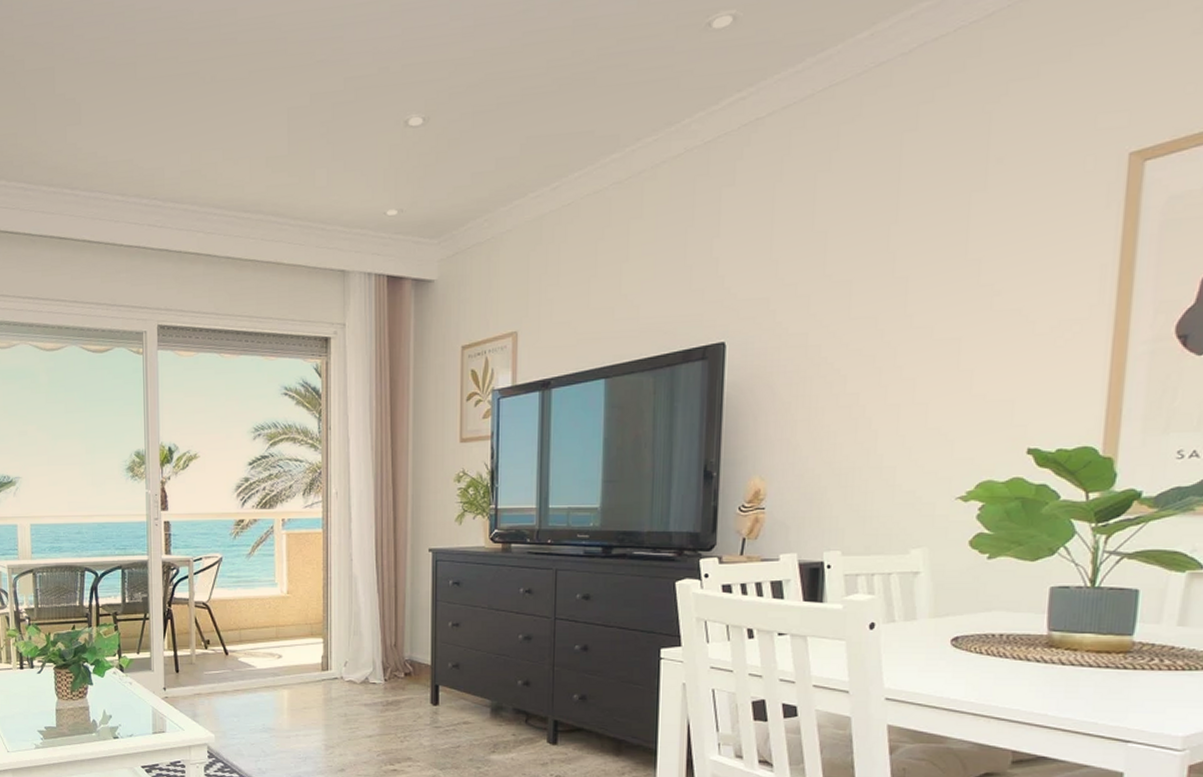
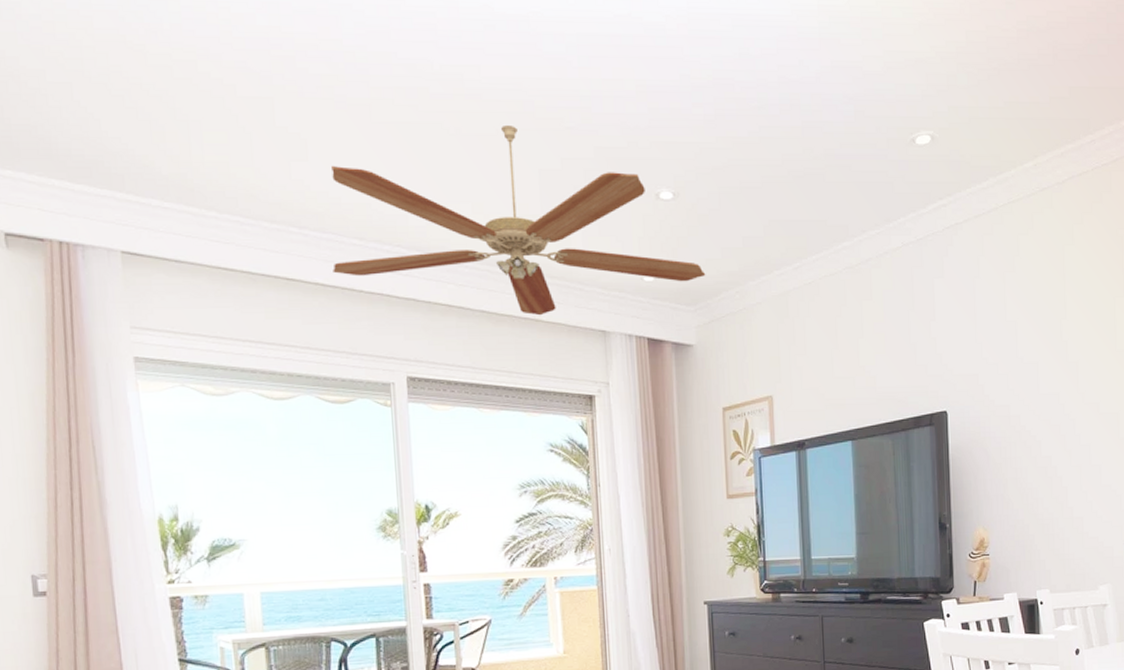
ceiling fan: none [98,66,453,259] -> present [332,126,706,316]

